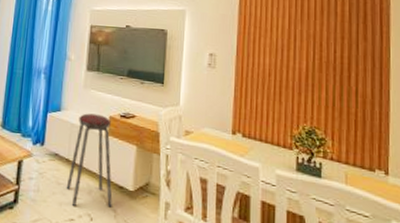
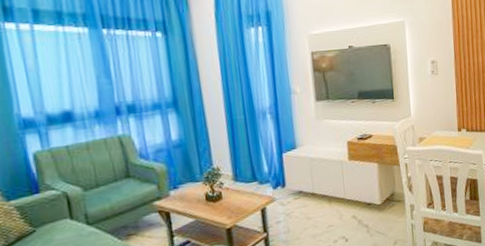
music stool: present [66,113,113,208] -> none [316,142,364,234]

